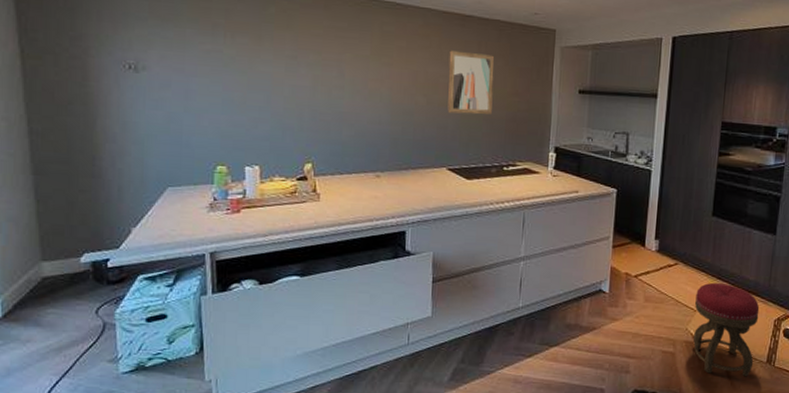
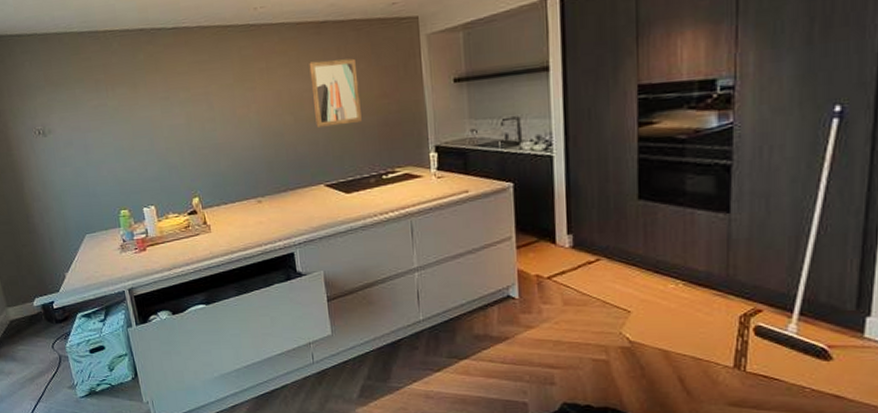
stool: present [693,282,760,377] -> none [628,276,717,385]

